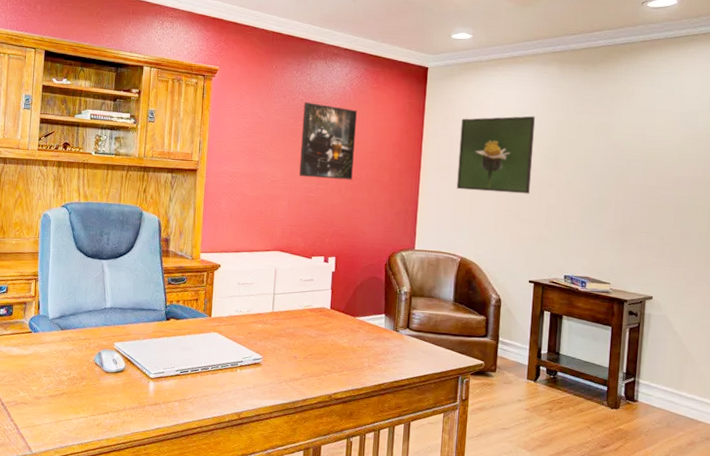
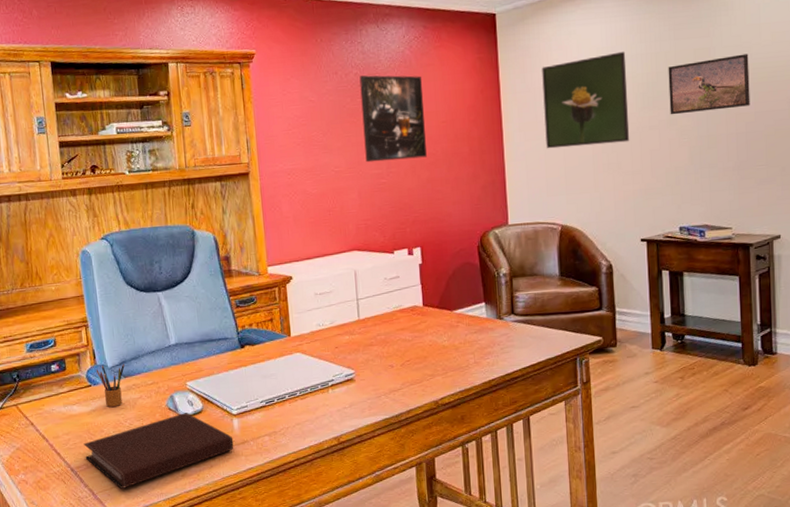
notebook: none [16,369,147,428] -> present [84,413,234,489]
pencil box: none [38,316,63,354] -> present [96,363,125,407]
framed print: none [568,134,642,180] -> present [668,54,750,115]

